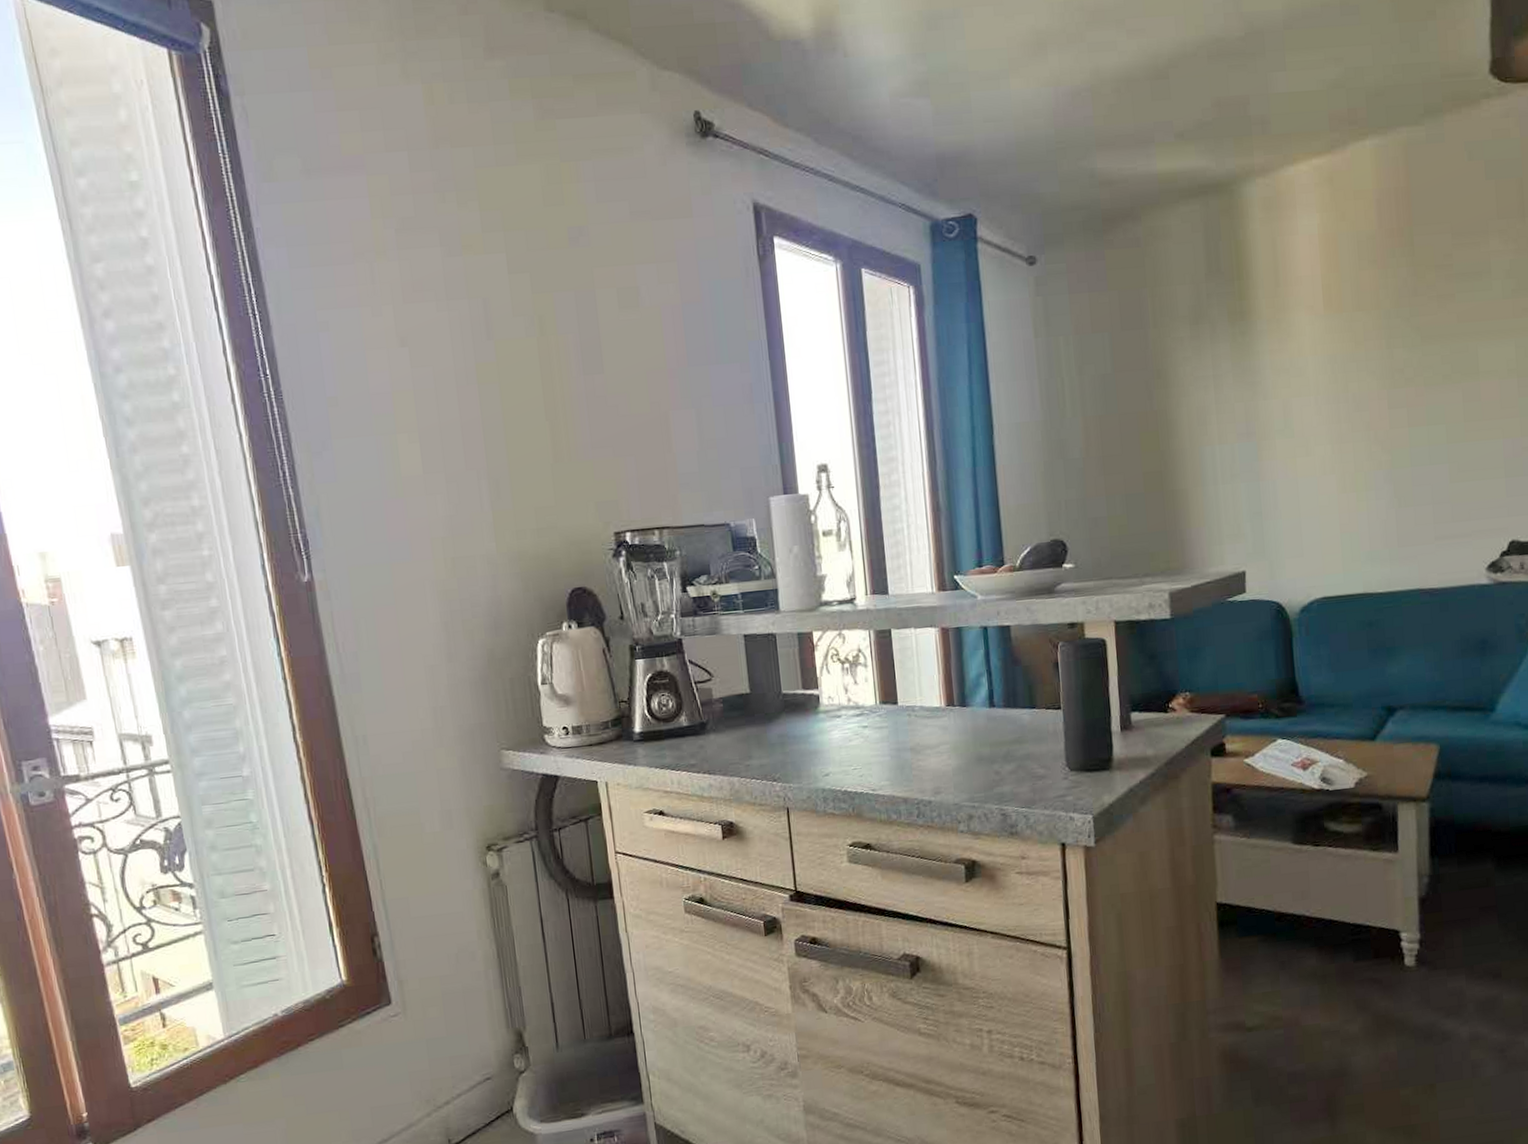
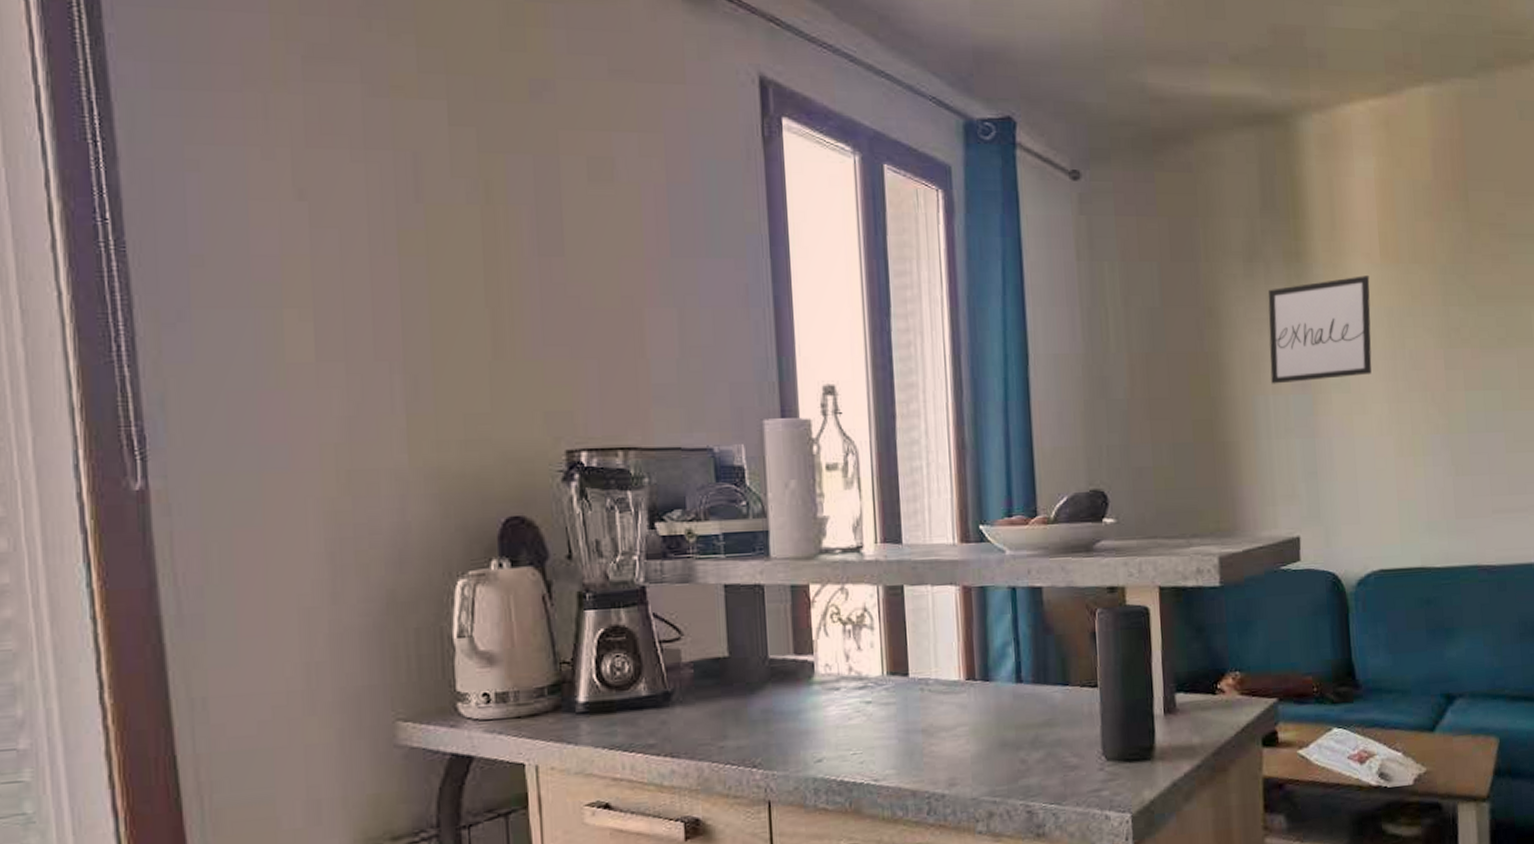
wall art: none [1213,327,1315,435] -> present [1268,276,1372,384]

